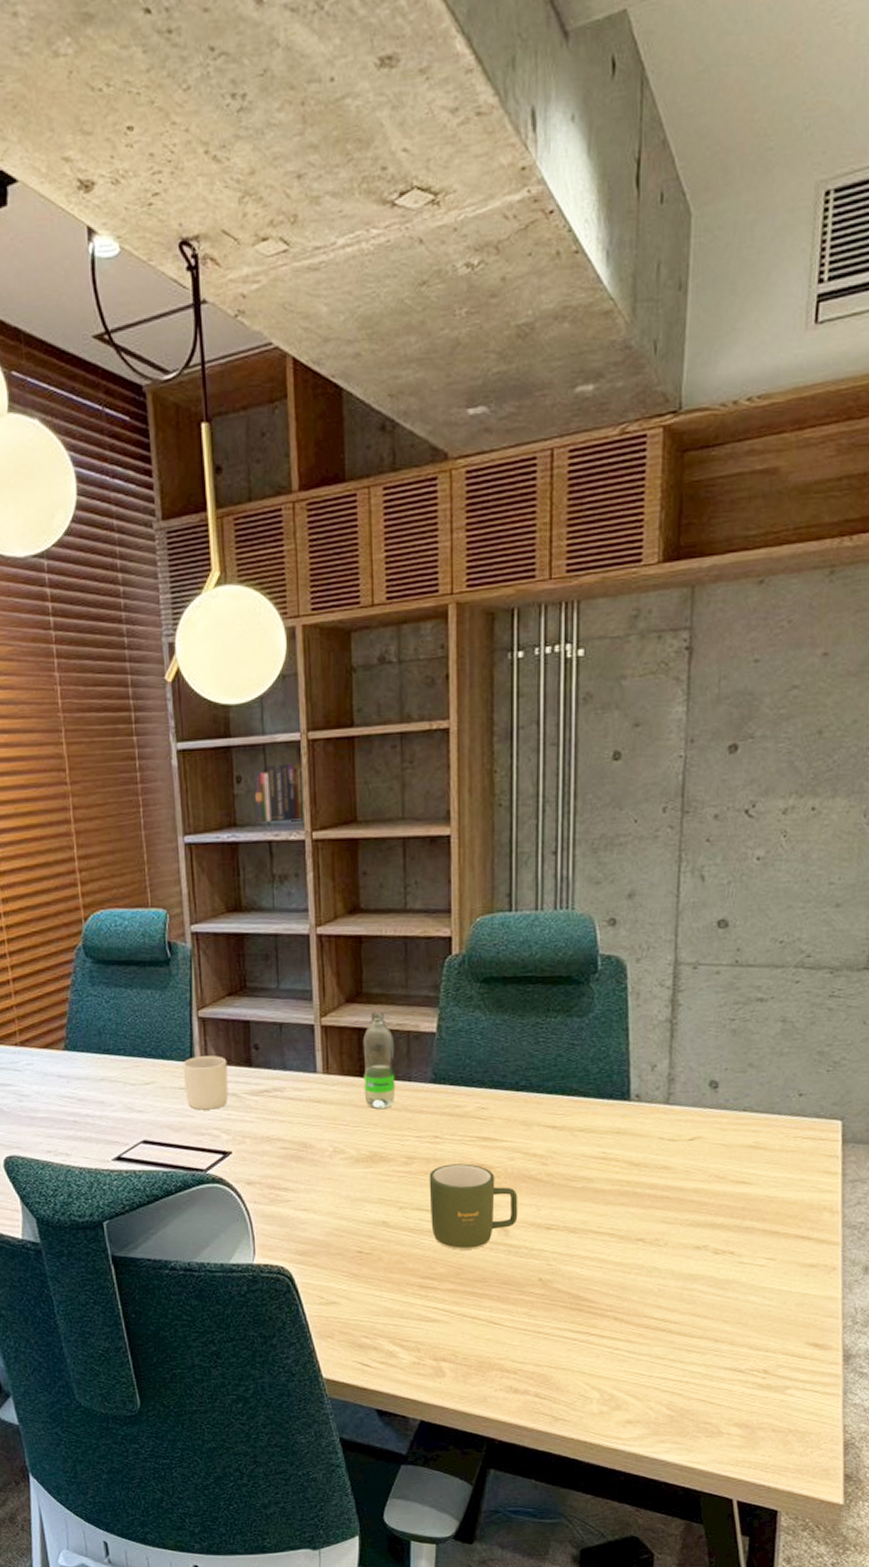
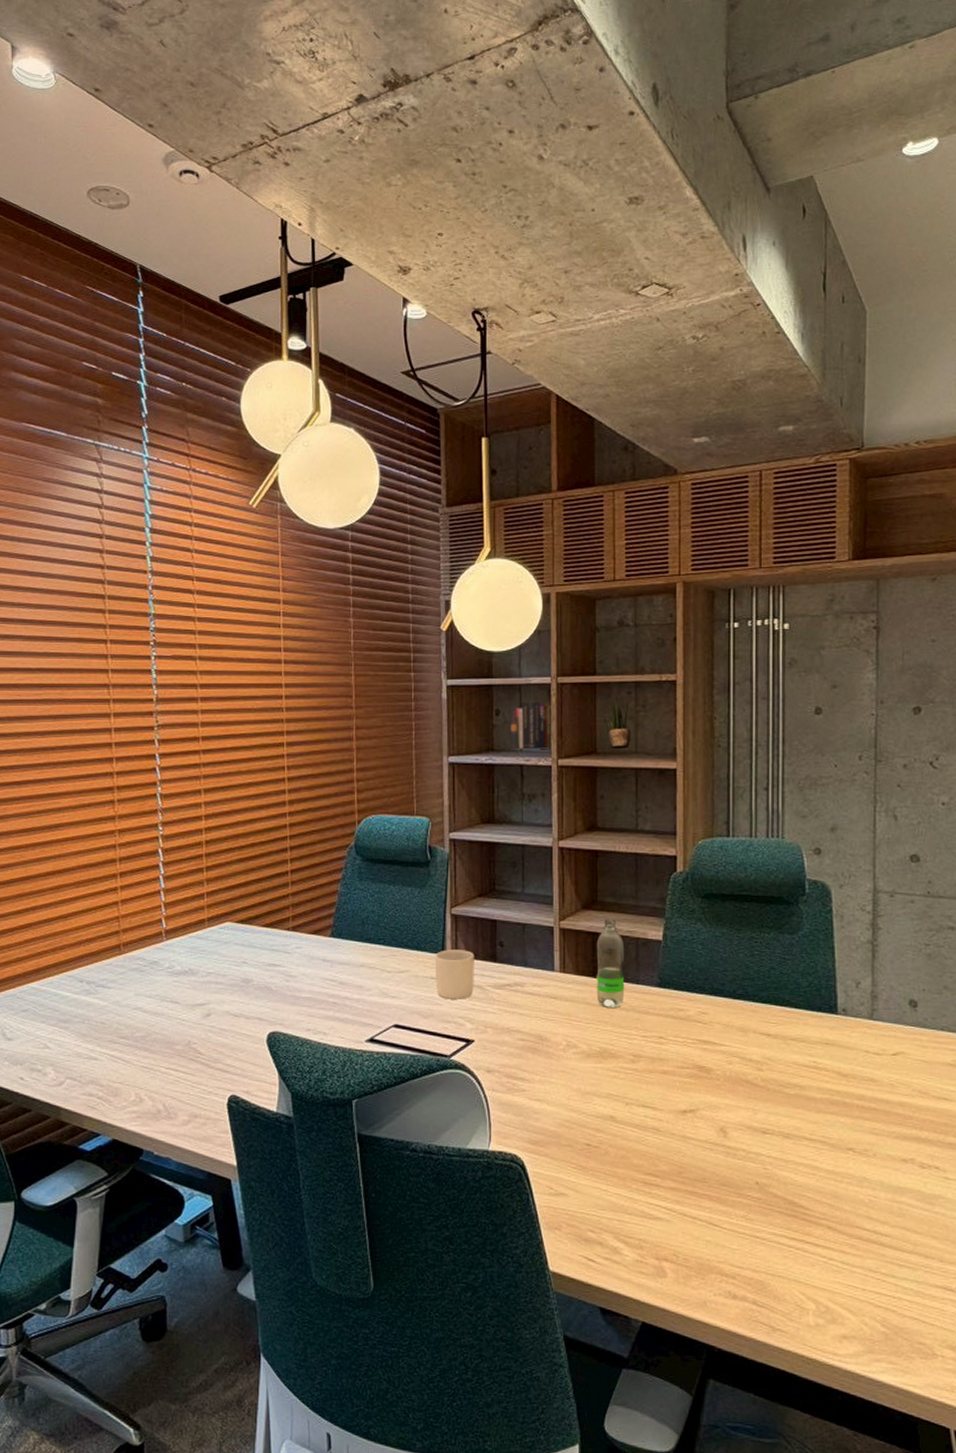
potted plant: none [369,752,396,816] -> present [608,697,630,749]
mug: present [429,1163,518,1250] -> none [654,1064,736,1149]

